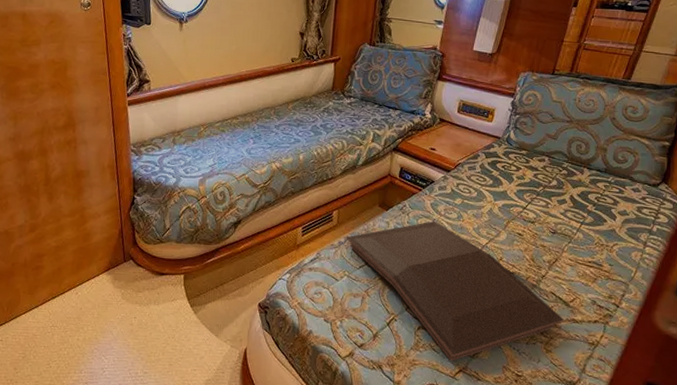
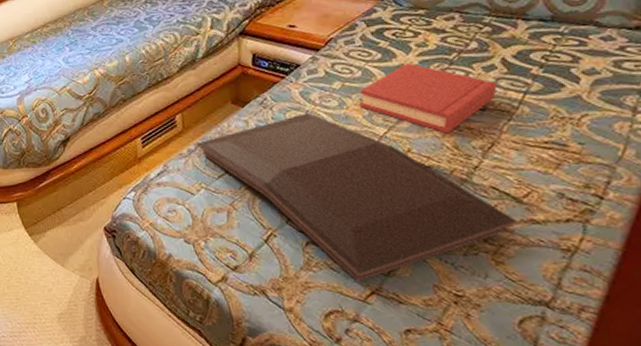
hardback book: none [472,191,565,249] -> present [358,63,497,134]

